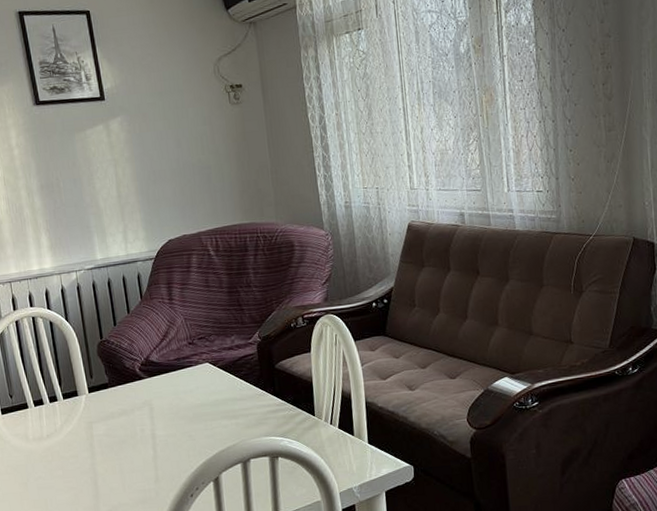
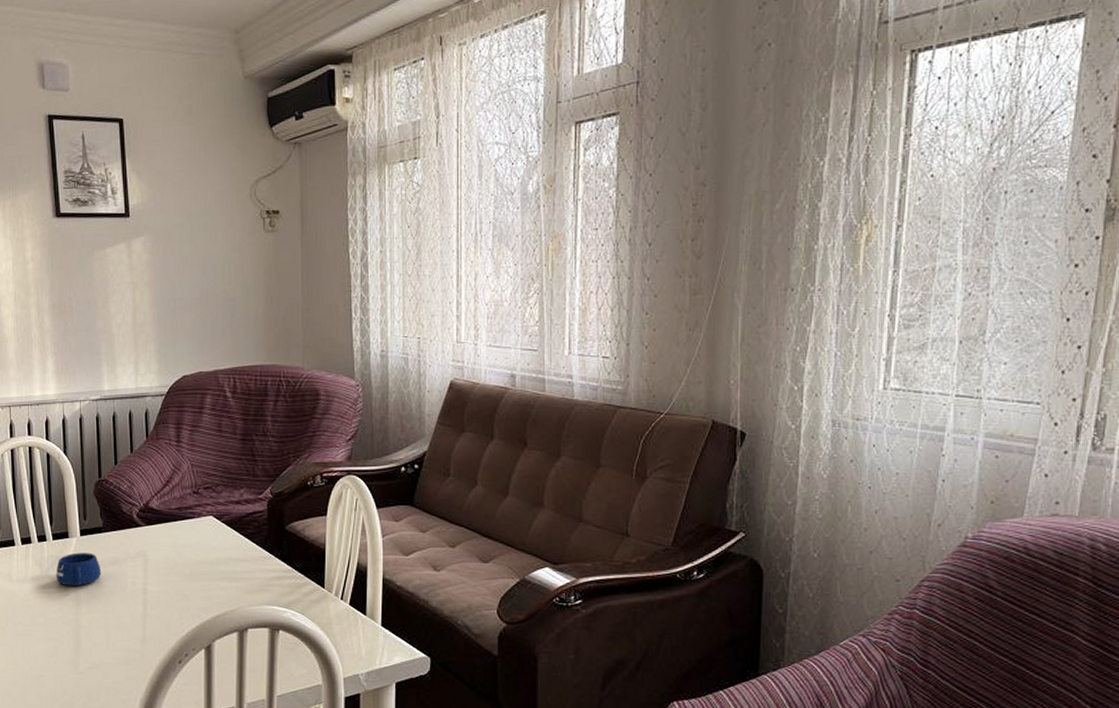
mug: none [69,407,112,440] -> present [55,552,102,587]

